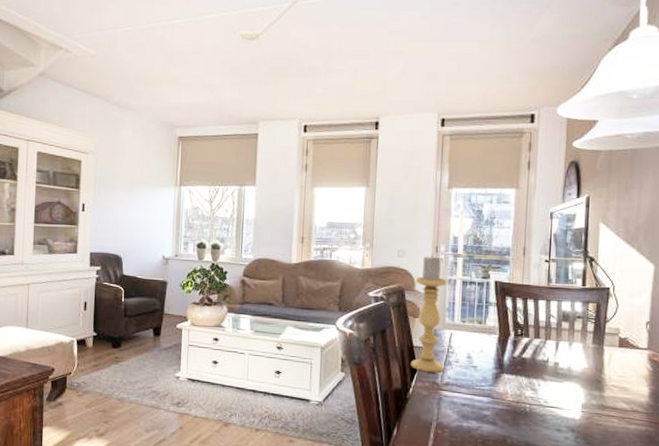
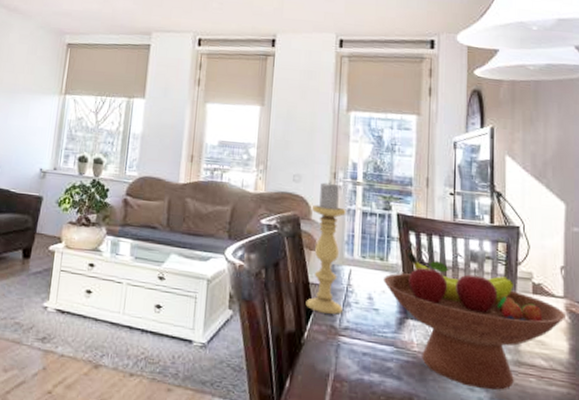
fruit bowl: none [481,315,649,431] -> present [382,251,567,391]

